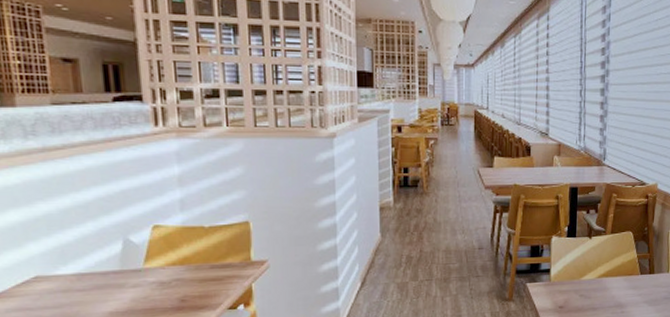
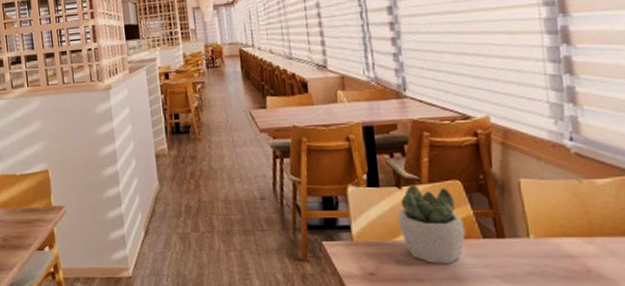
succulent plant: none [586,235,630,296] -> present [397,185,466,264]

